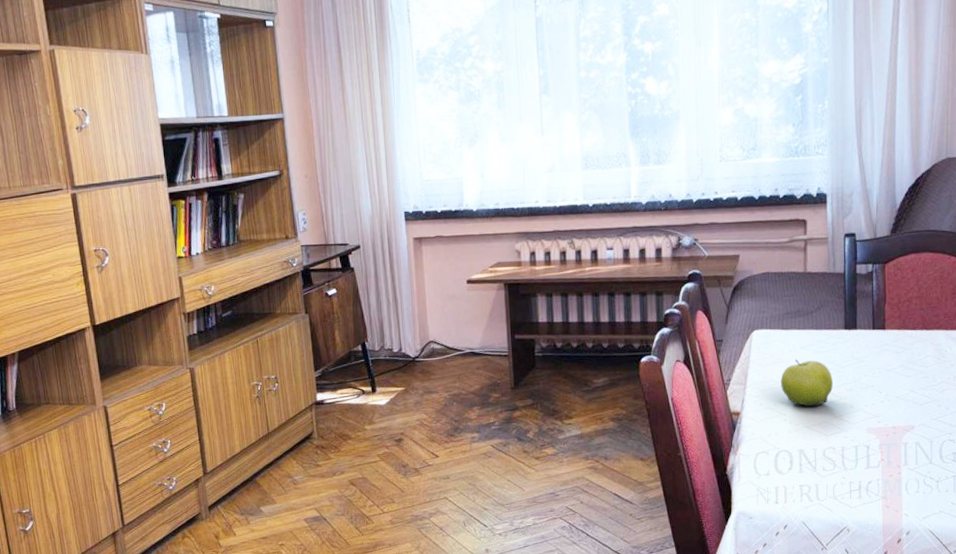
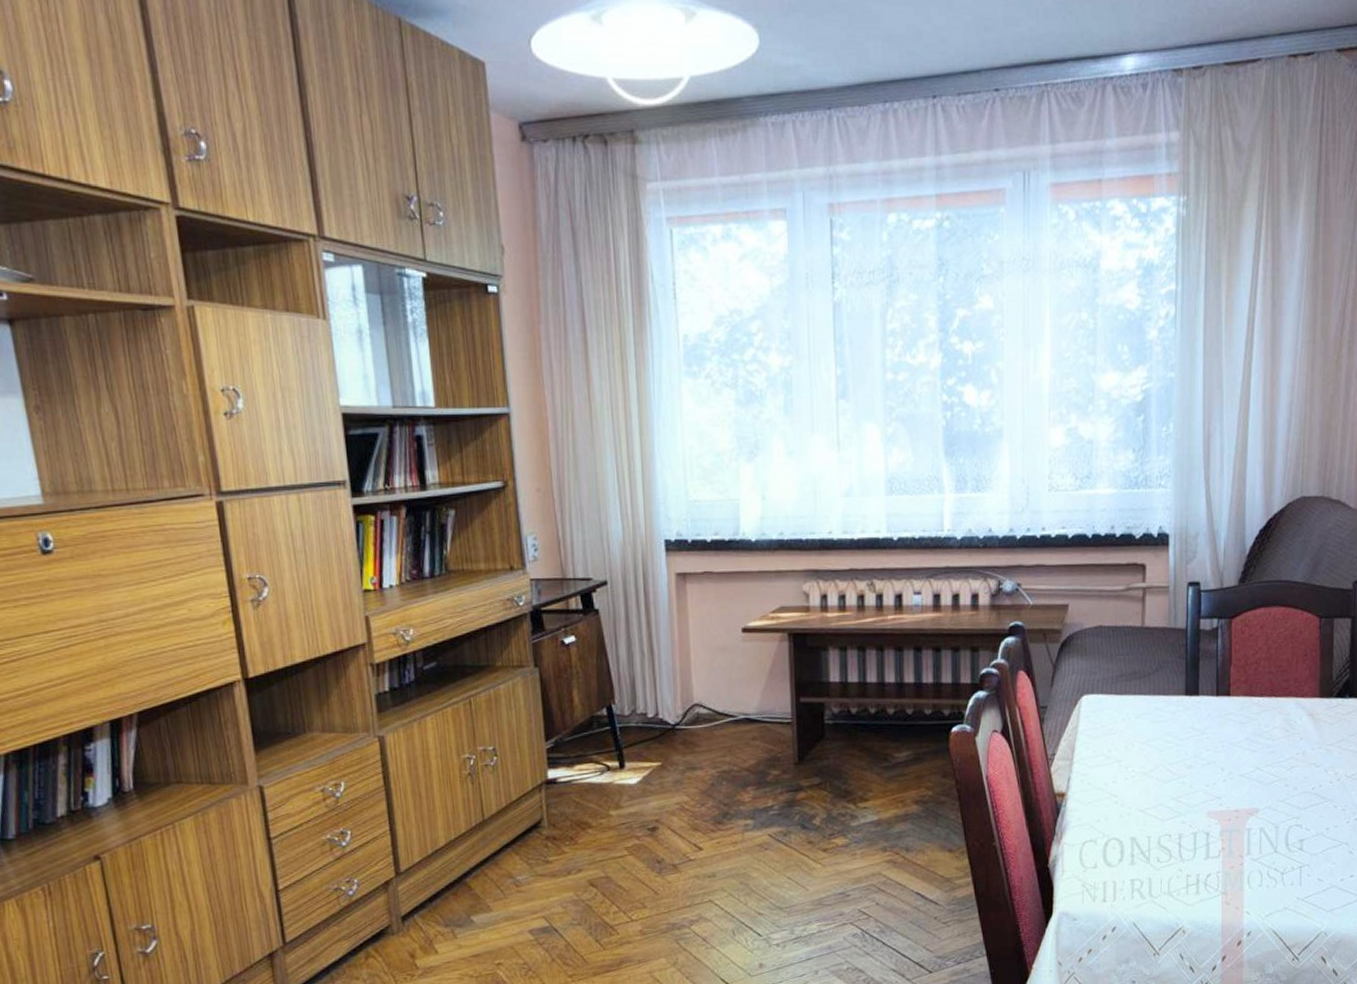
fruit: present [781,358,833,407] -> none [1112,729,1171,786]

